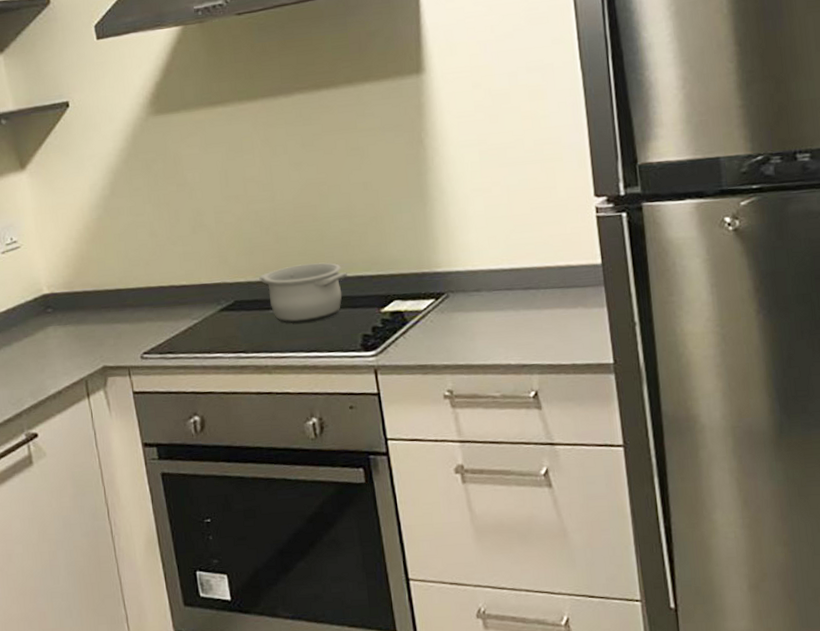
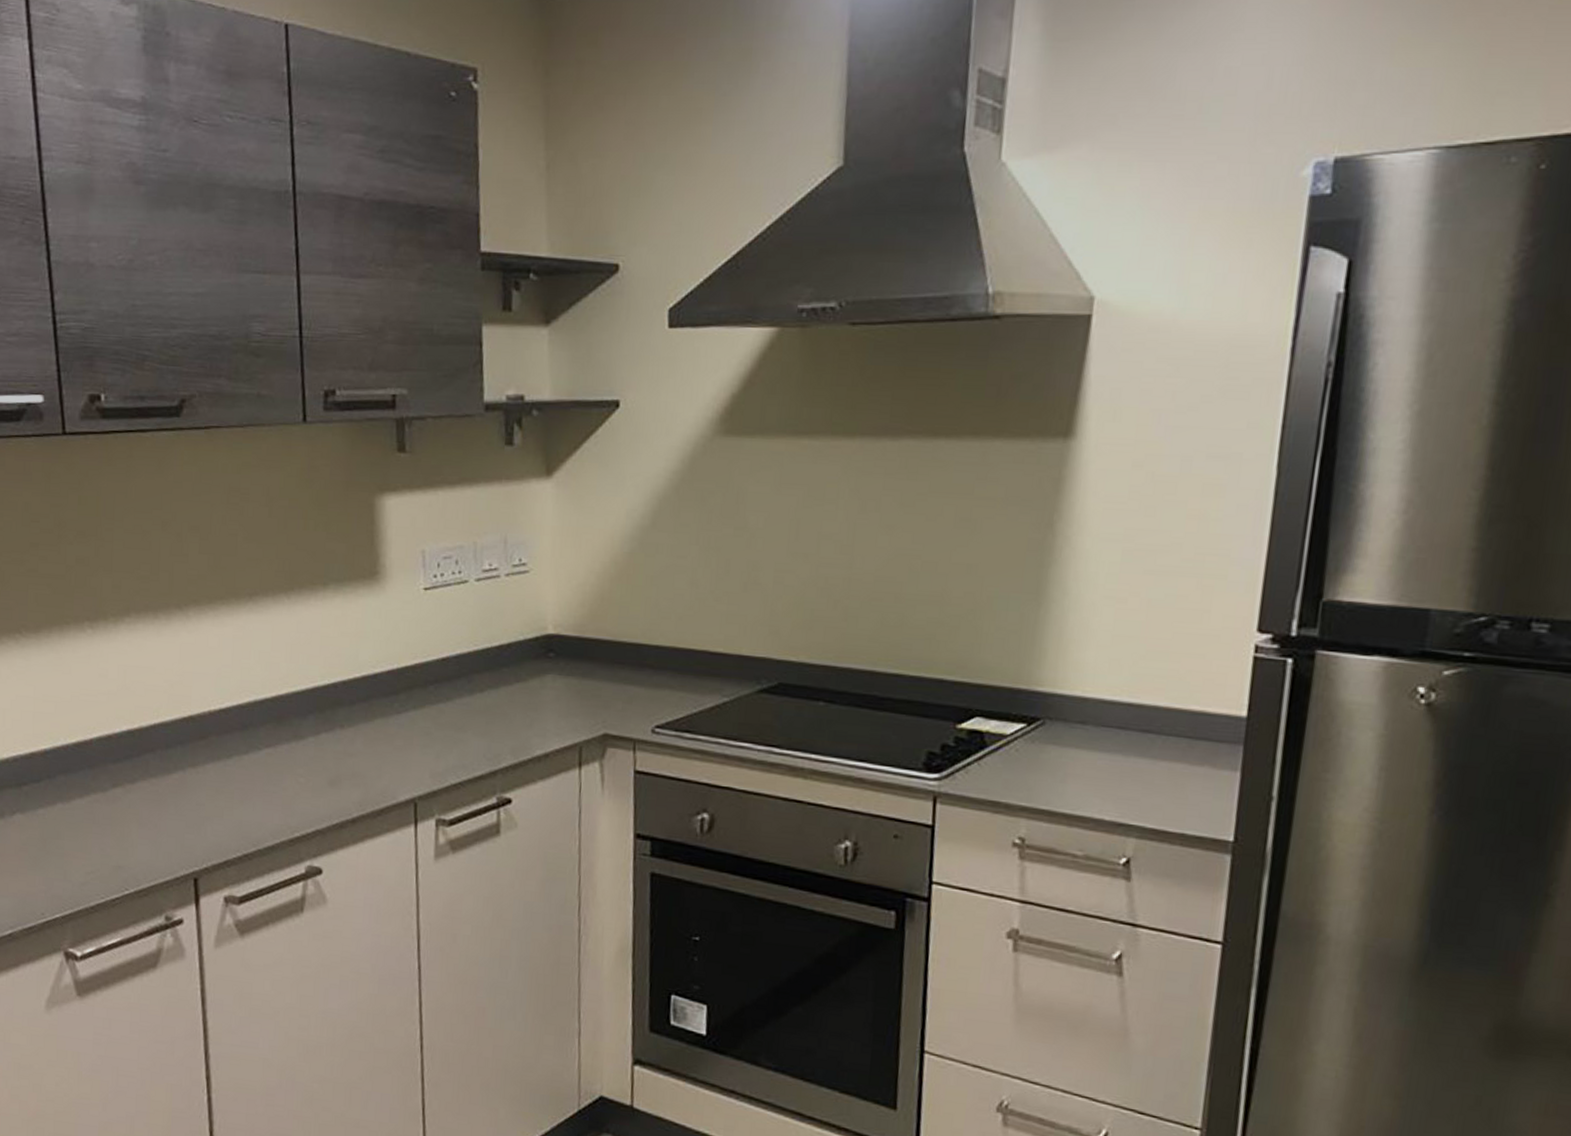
cooking pot: present [259,262,347,324] -> none [814,651,924,725]

